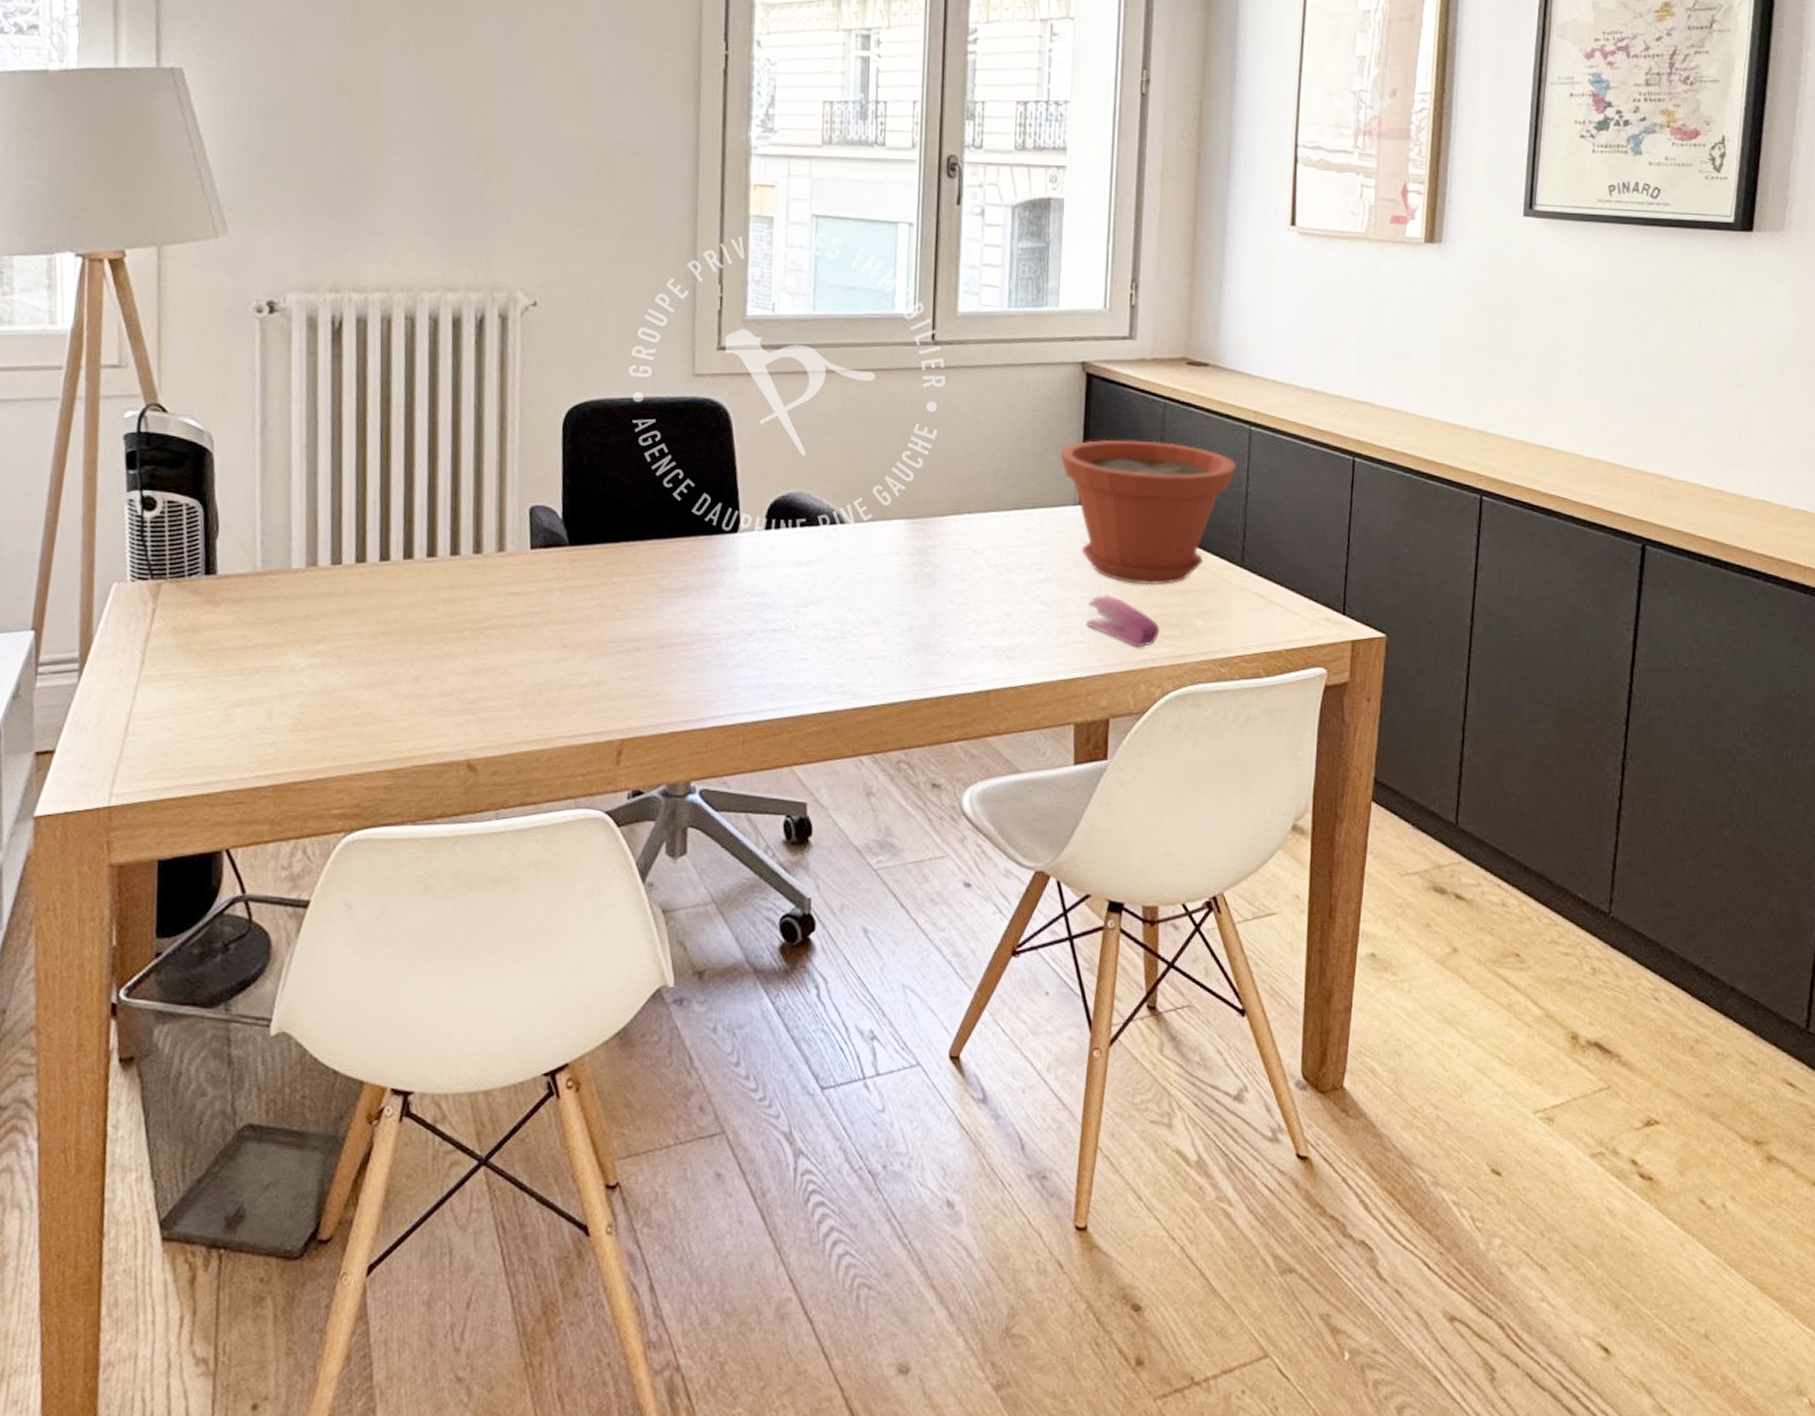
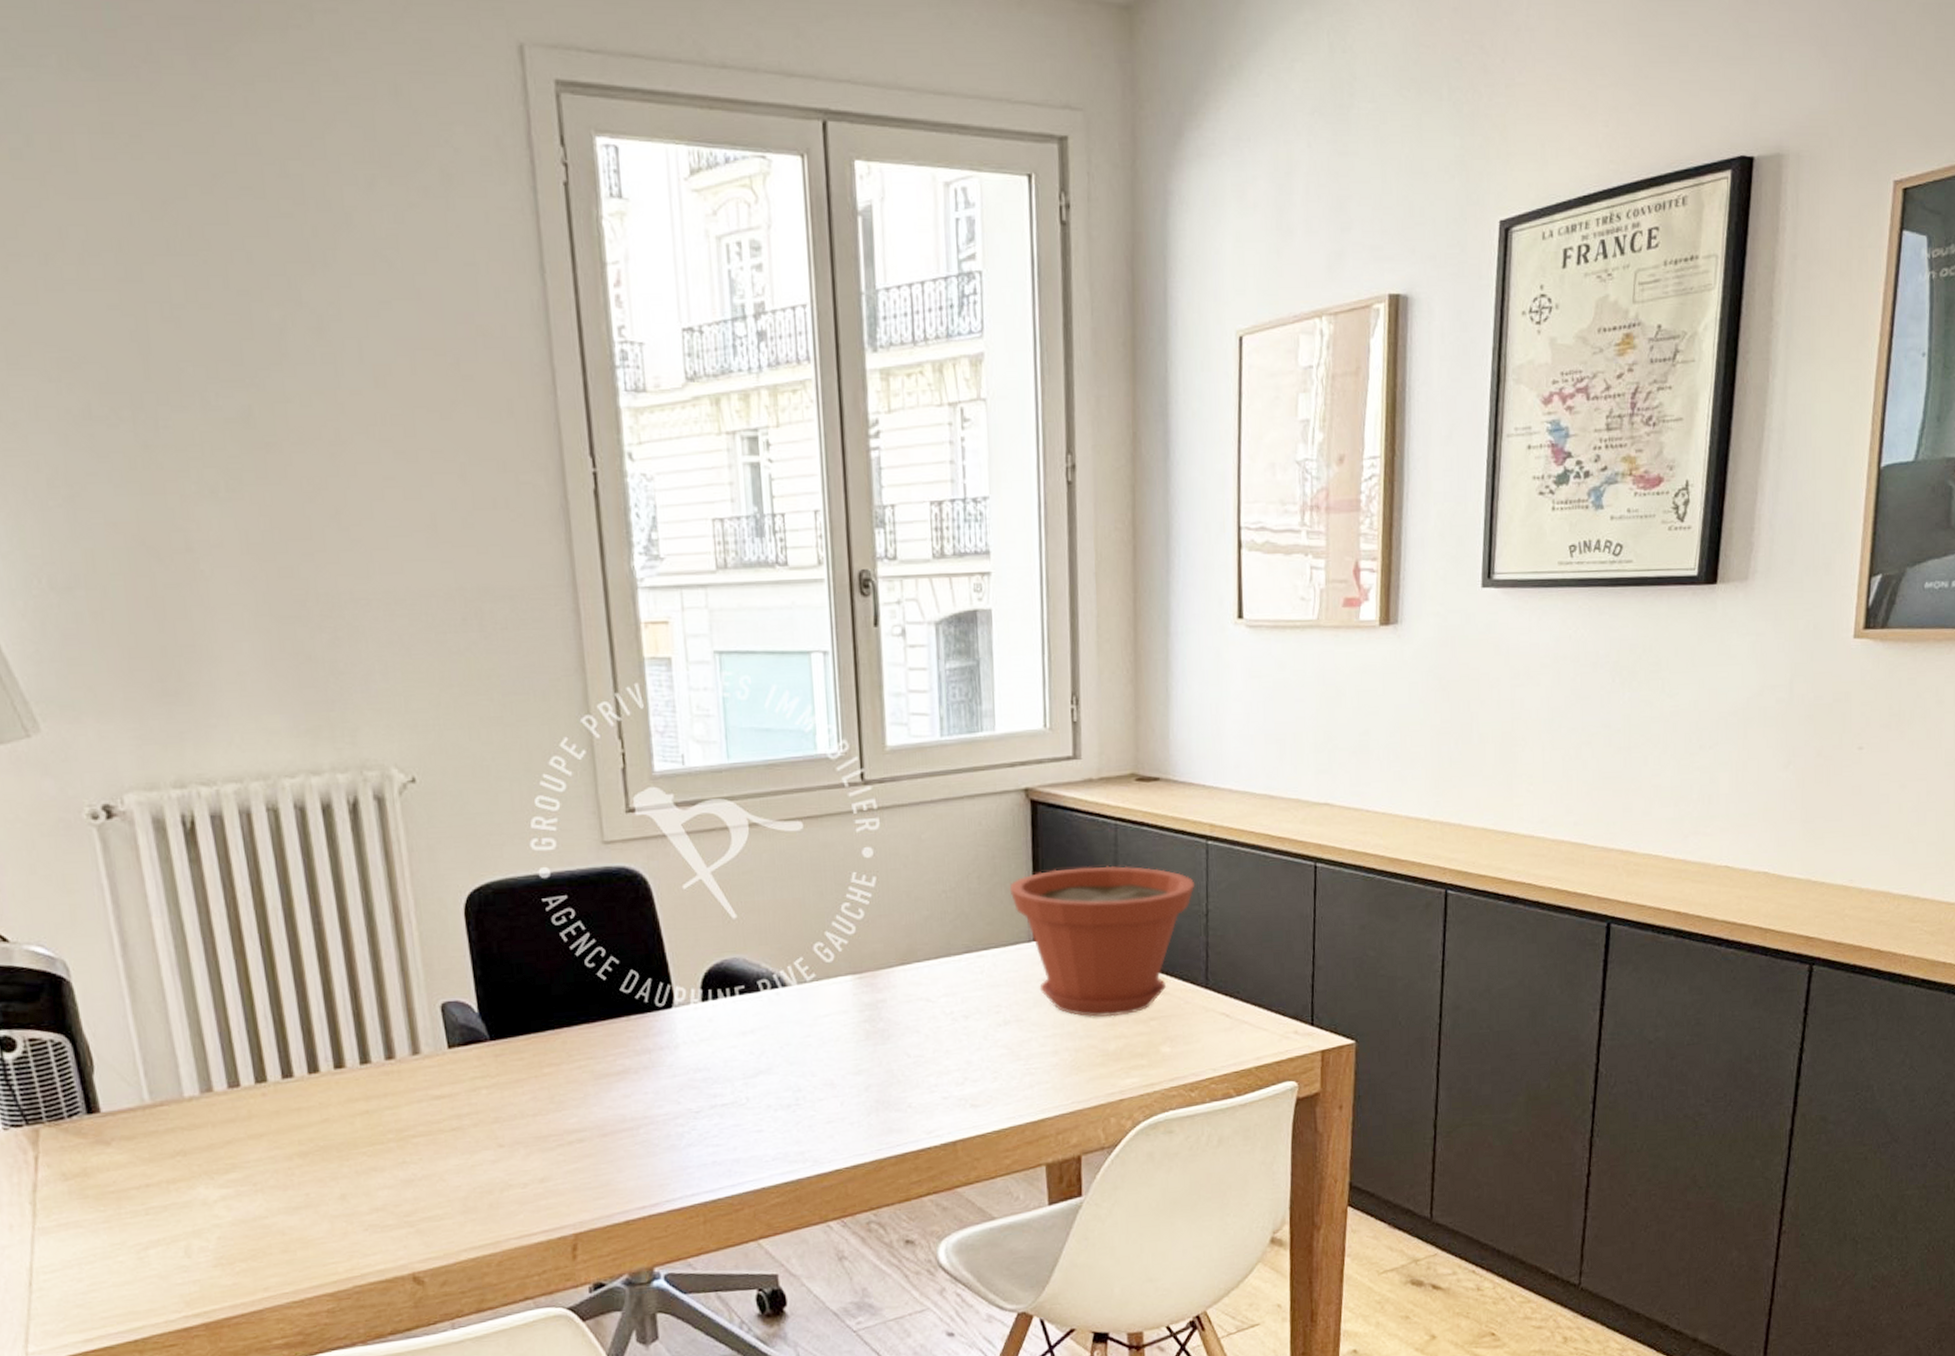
stapler: present [1085,594,1159,648] -> none [1049,1030,1126,1082]

